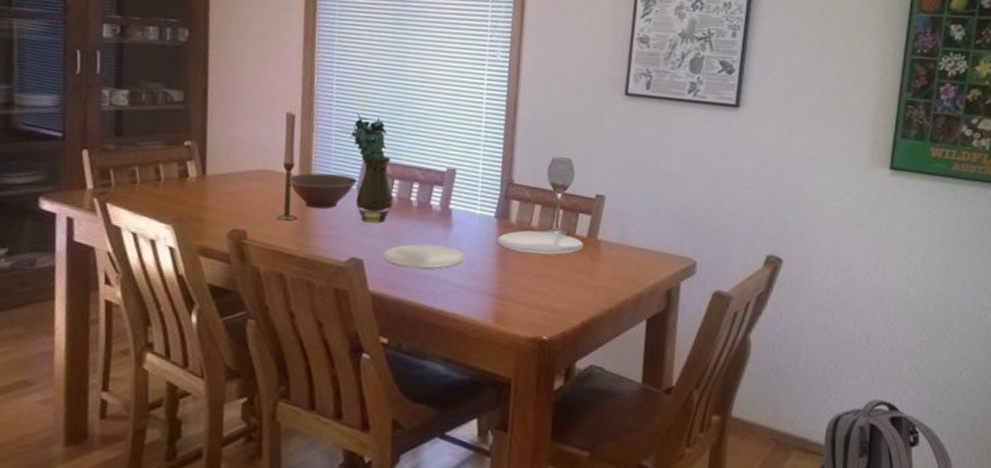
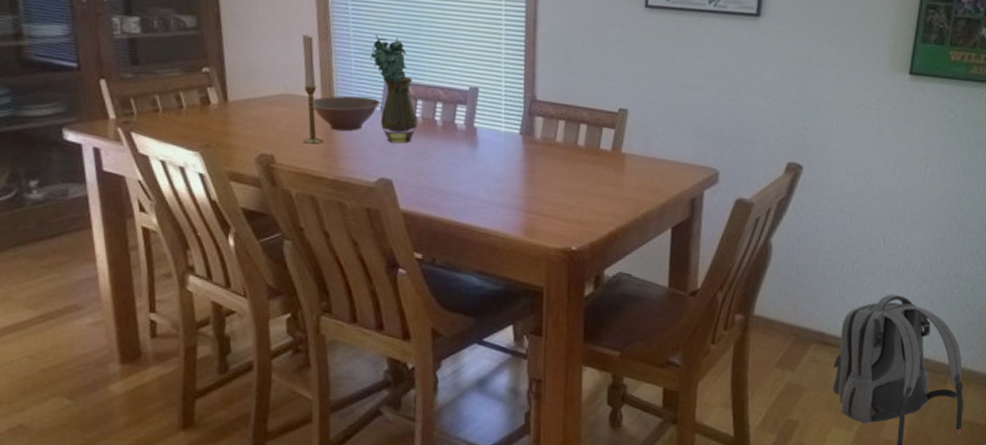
plate: present [383,243,467,270] -> none [411,162,494,188]
plate: present [497,230,584,256] -> none [523,145,609,171]
wineglass: present [544,156,576,236] -> none [569,72,598,150]

